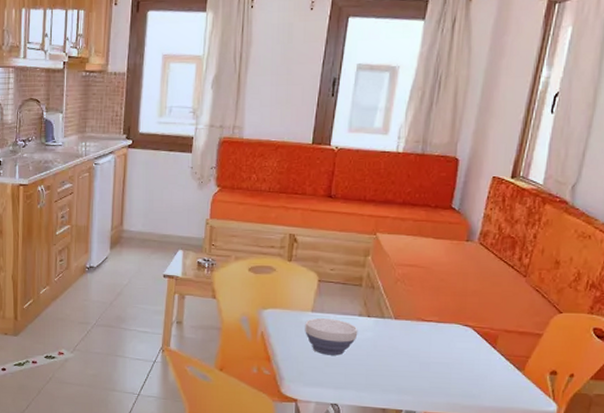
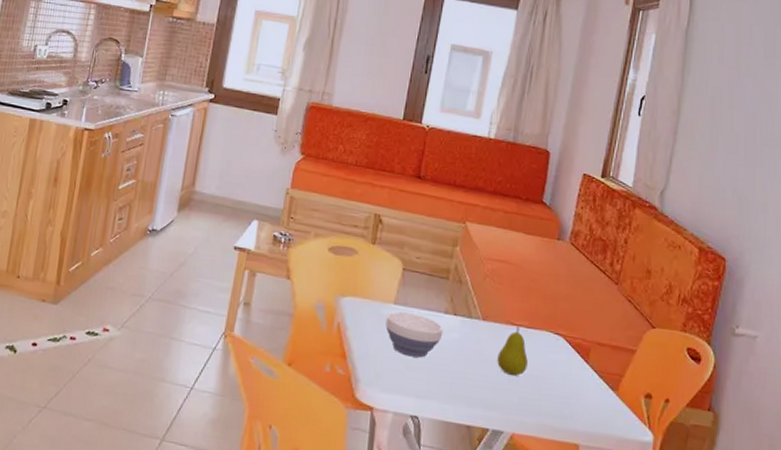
fruit: none [409,323,438,364] -> present [497,327,528,376]

